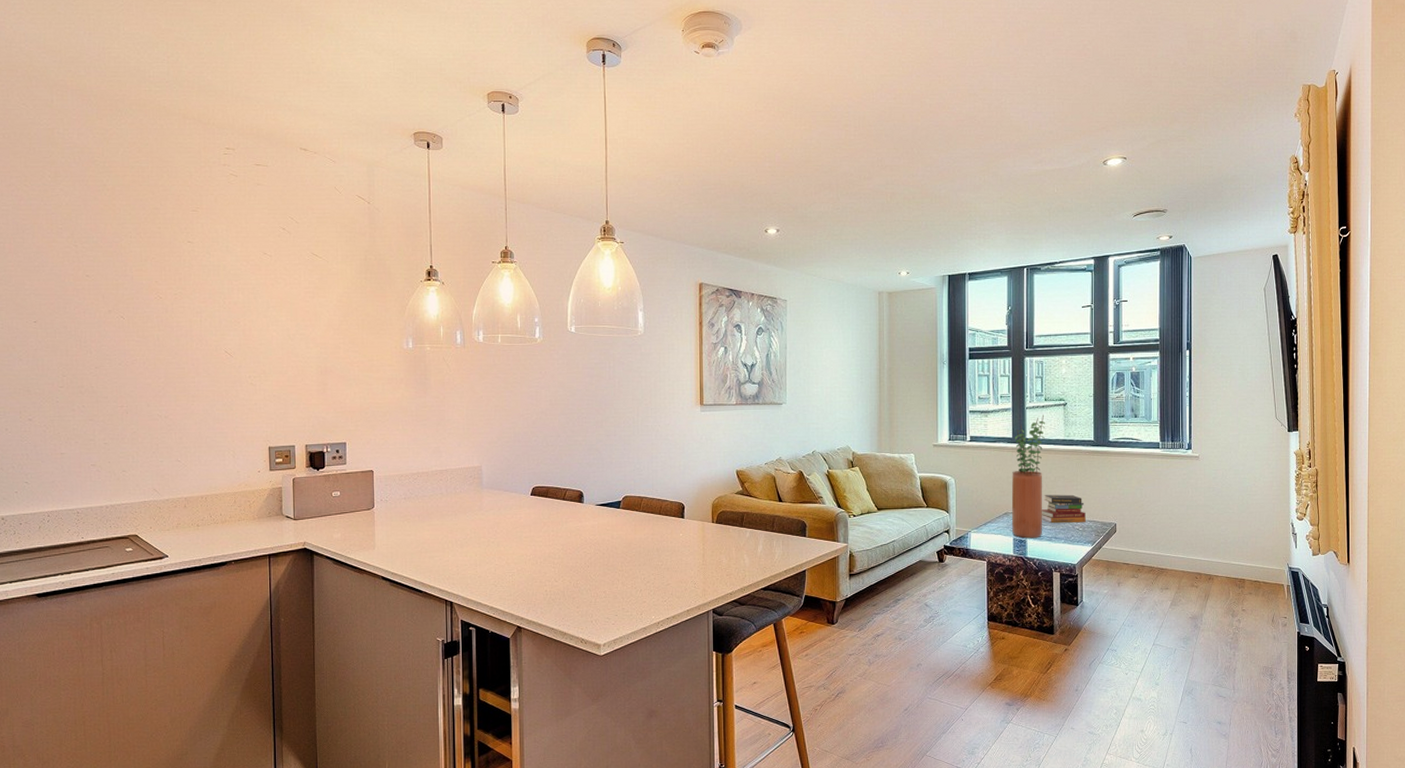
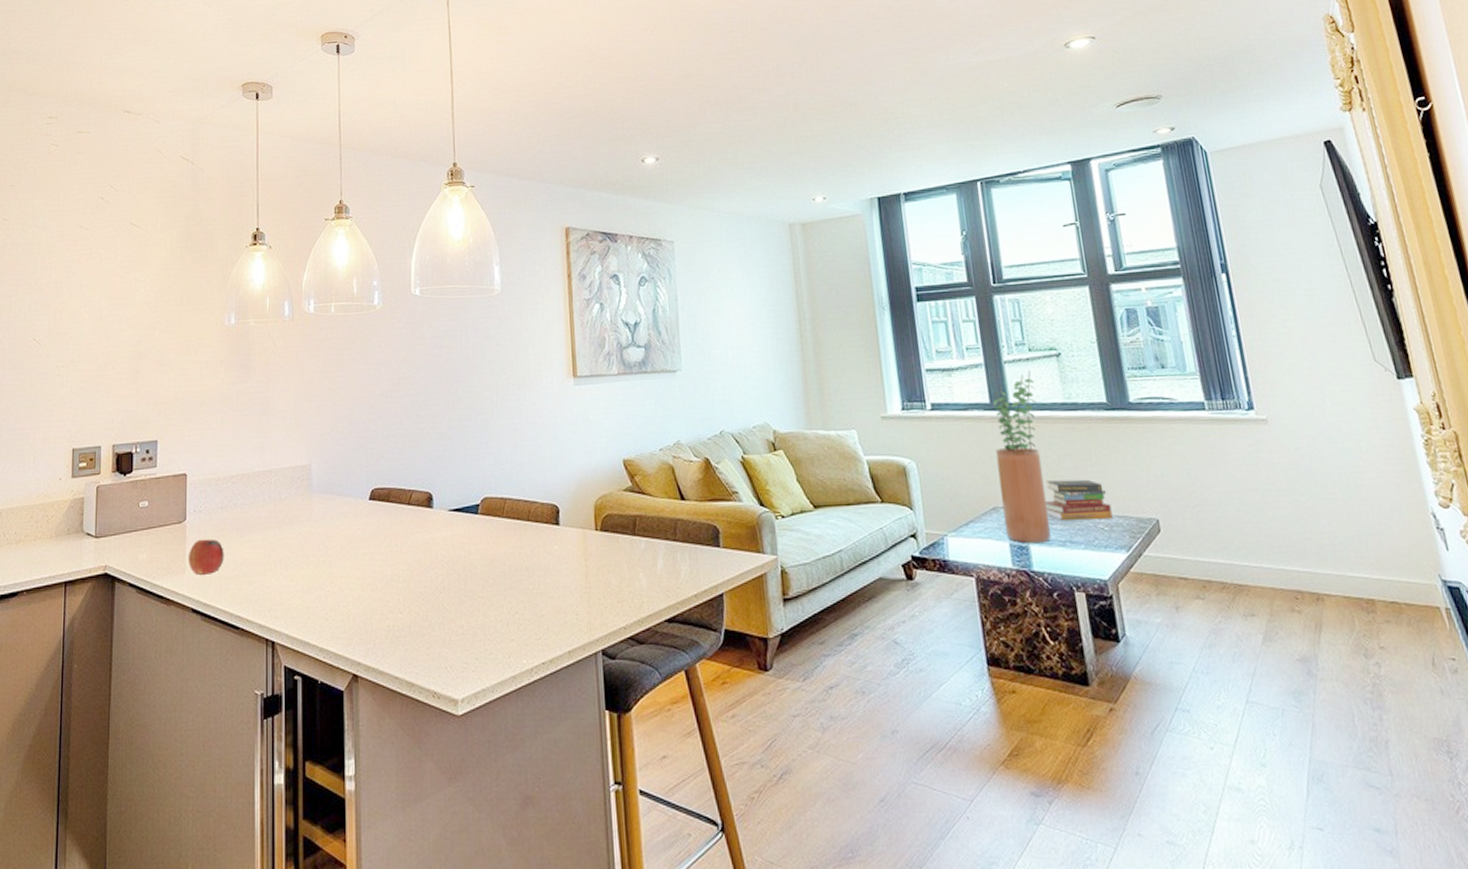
fruit: none [376,523,408,551] -> present [187,539,224,575]

